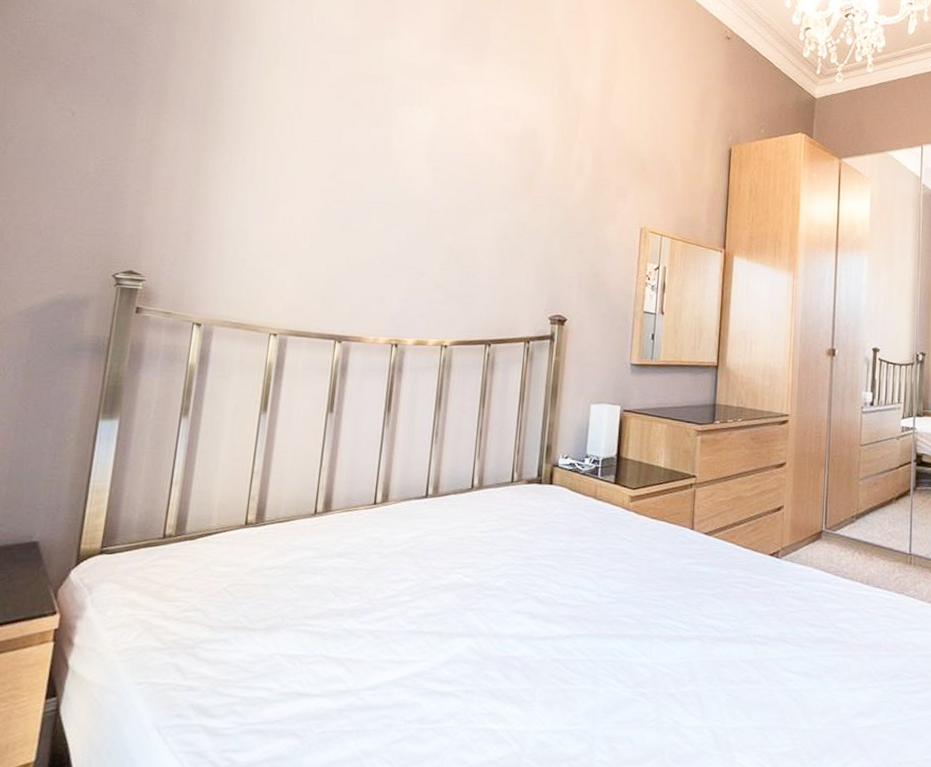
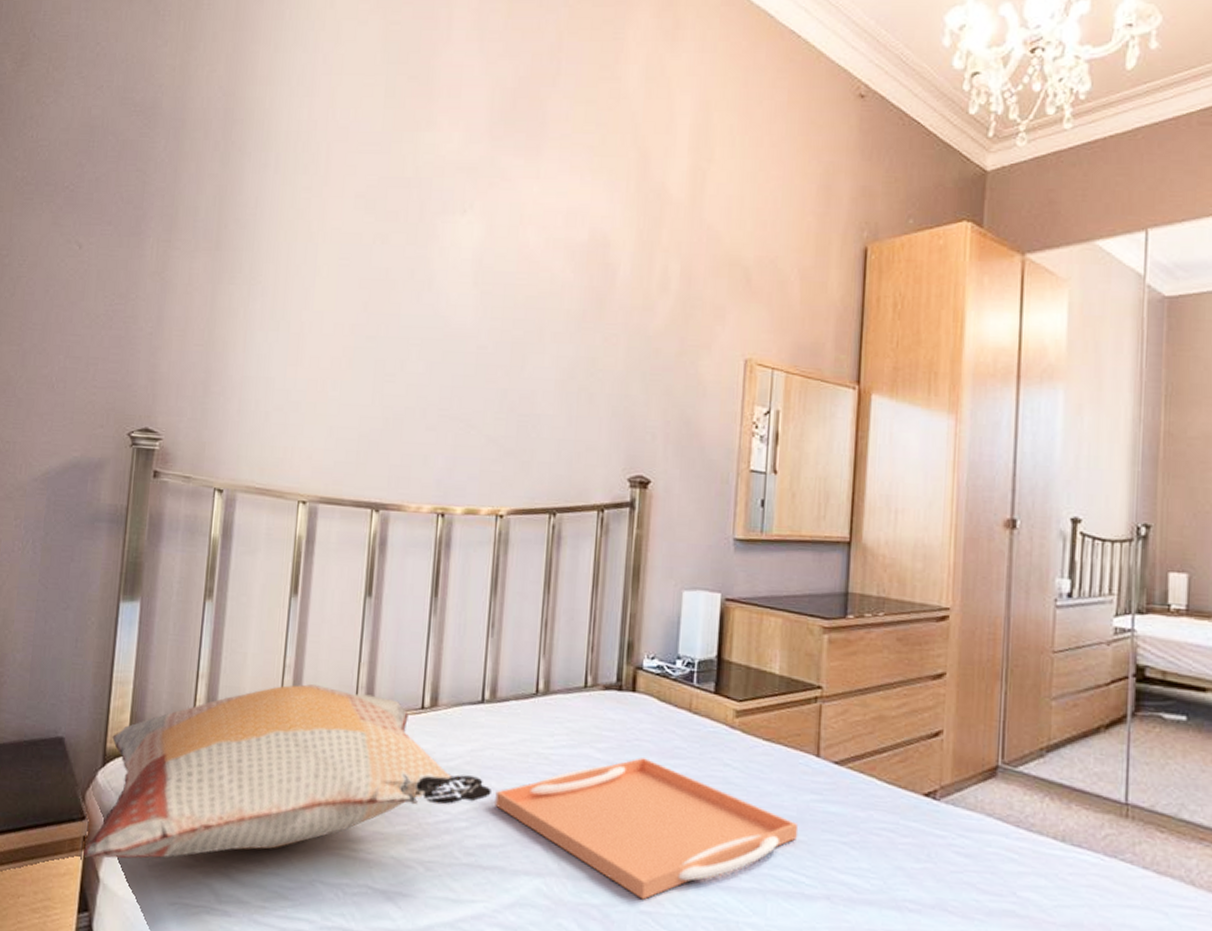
decorative pillow: none [52,487,433,648] -> present [82,684,493,859]
serving tray: none [435,536,678,650] -> present [495,758,799,900]

